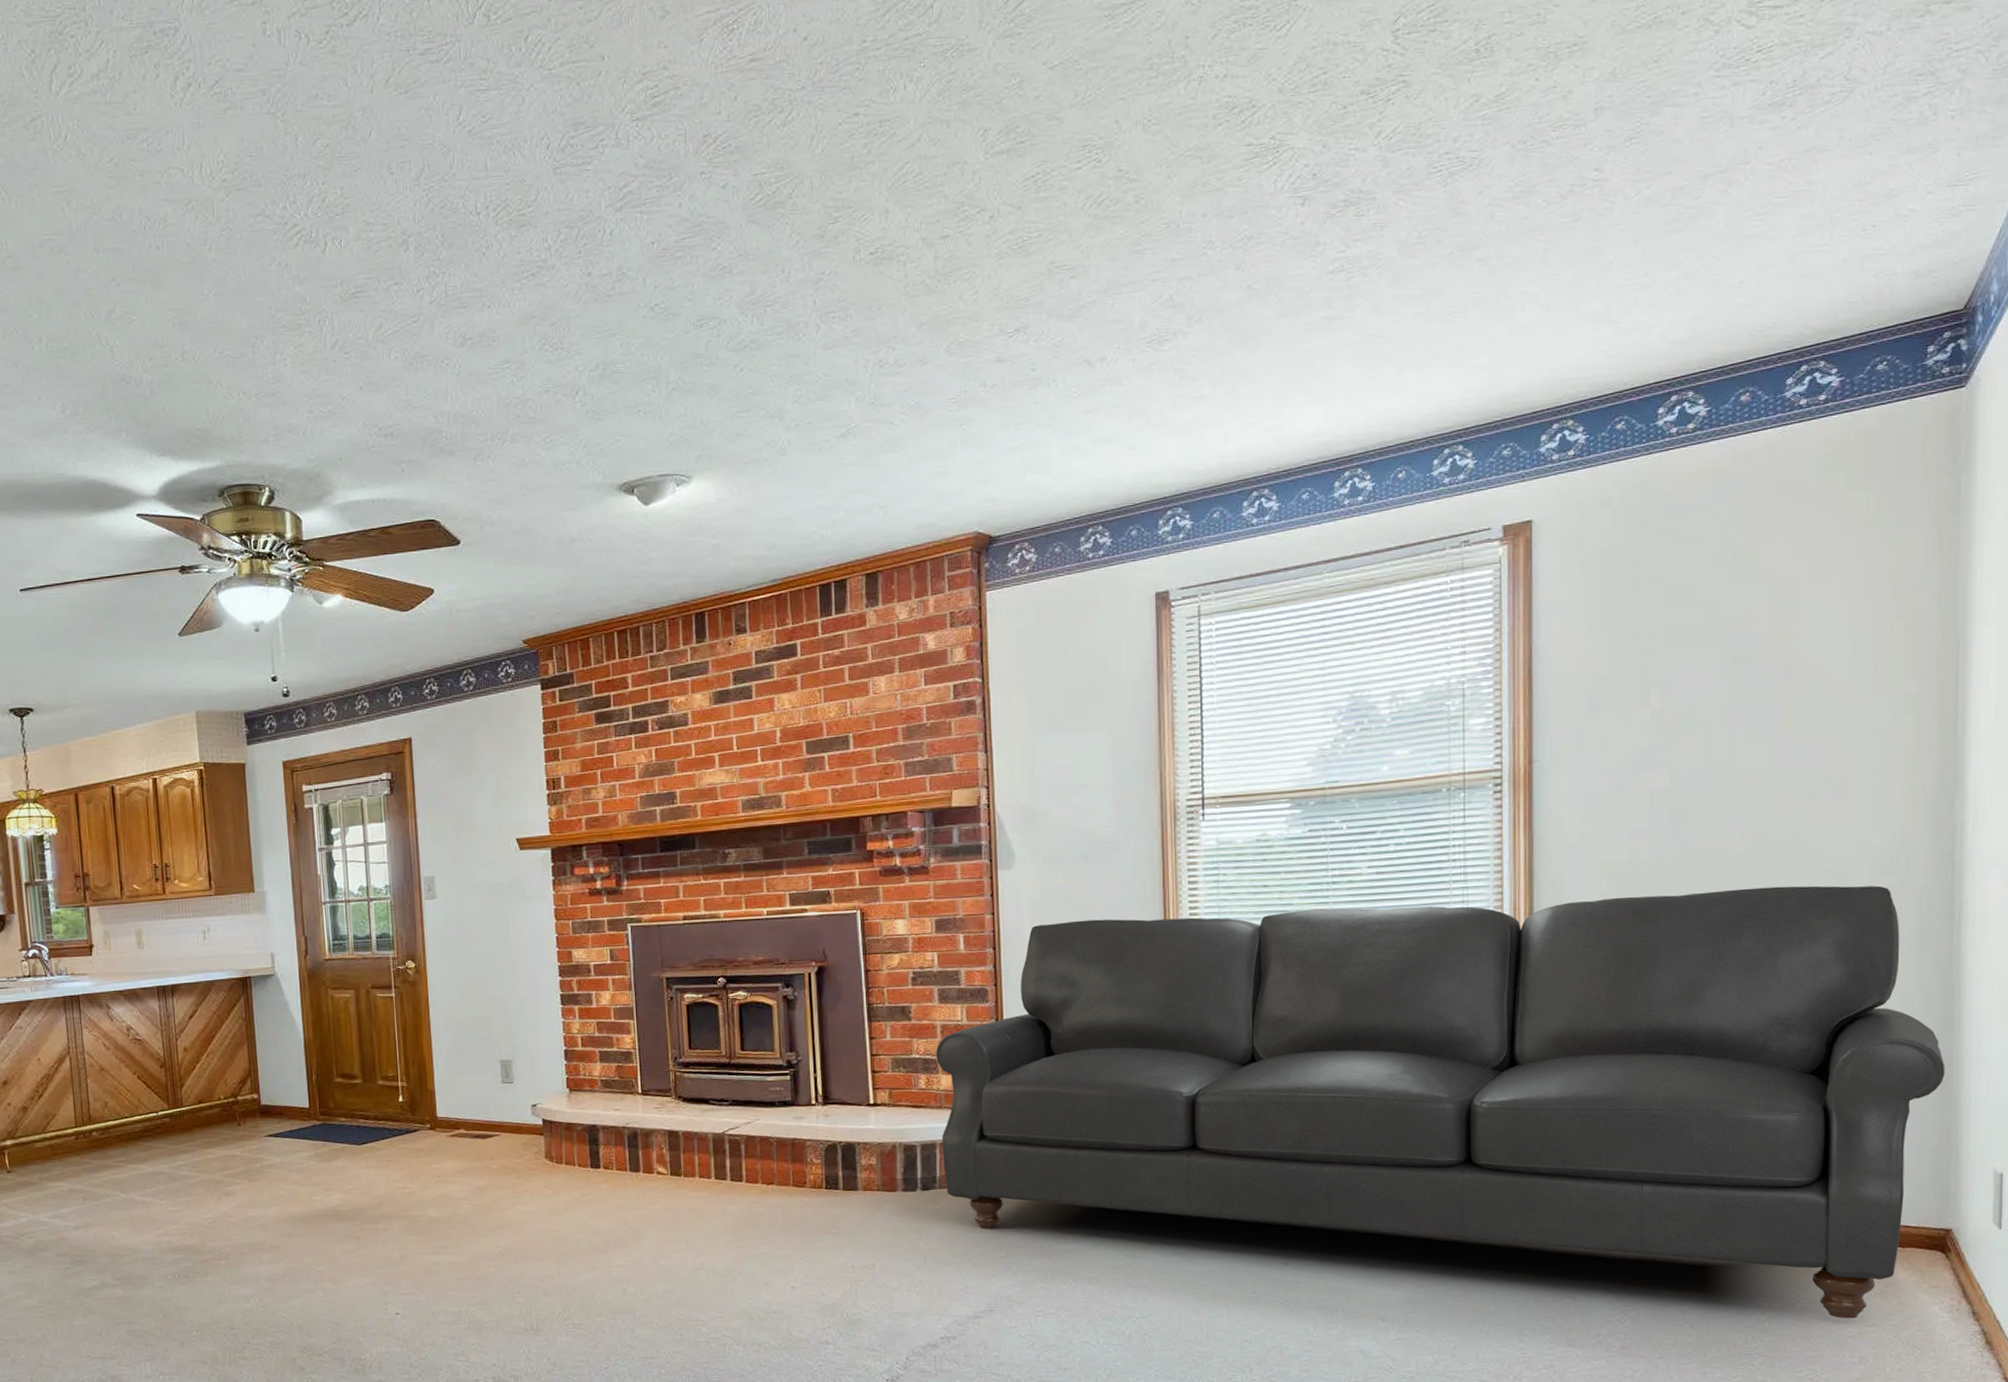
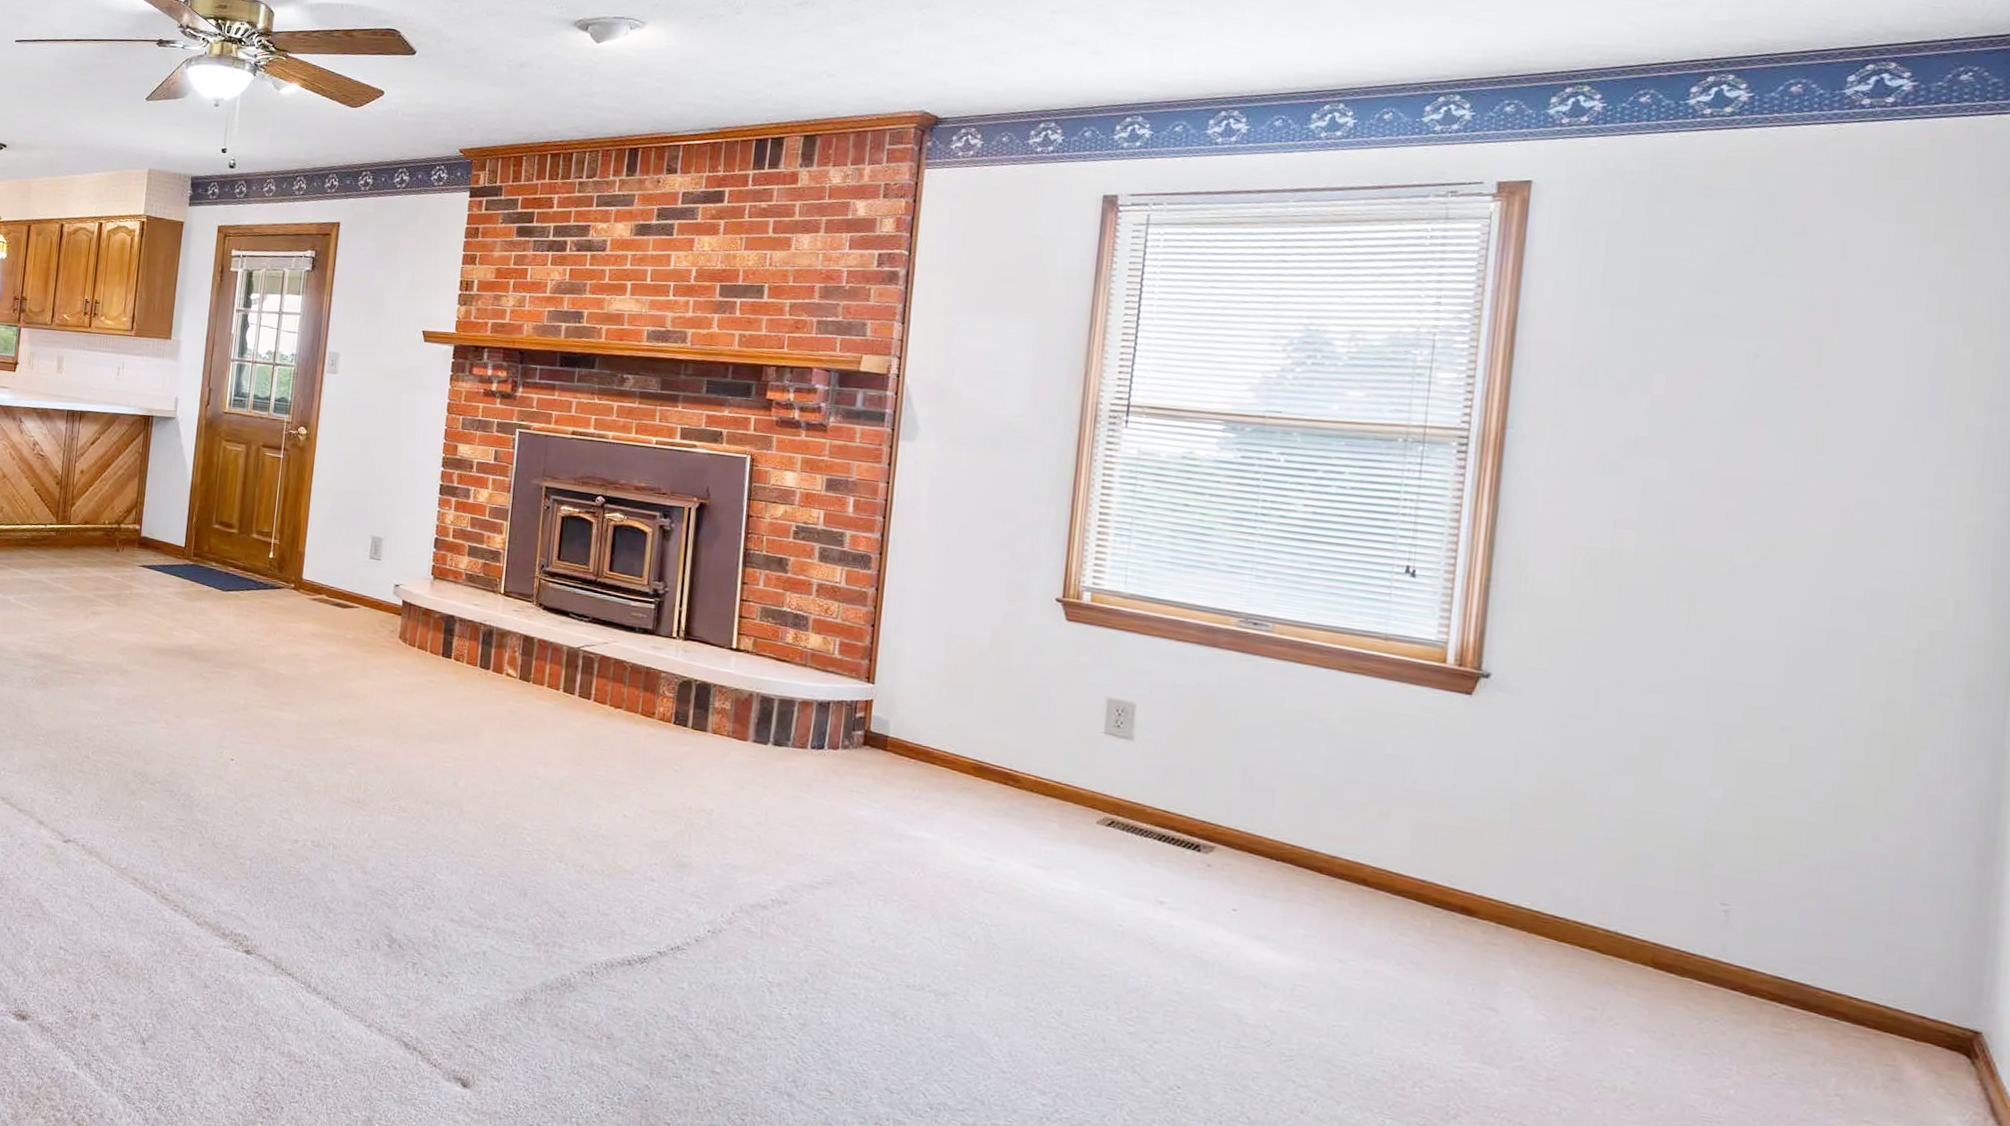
sofa: present [936,885,1945,1319] -> none [799,502,1987,1110]

